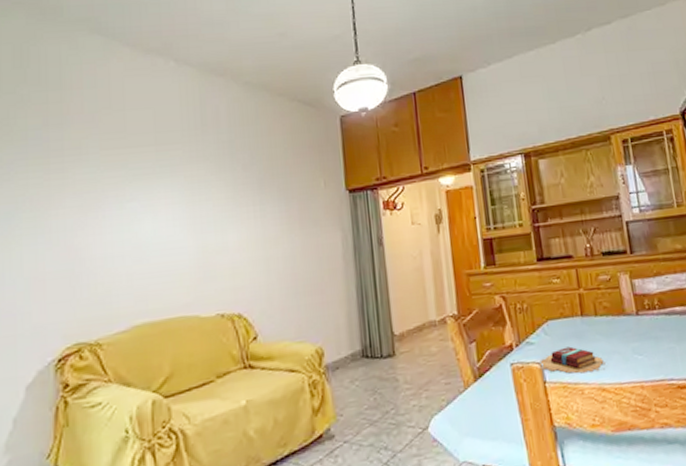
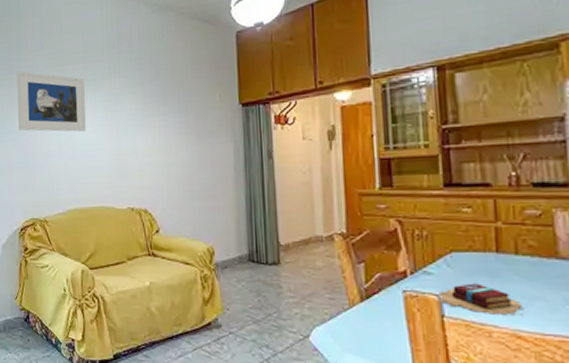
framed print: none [55,154,159,230] -> present [17,71,86,132]

